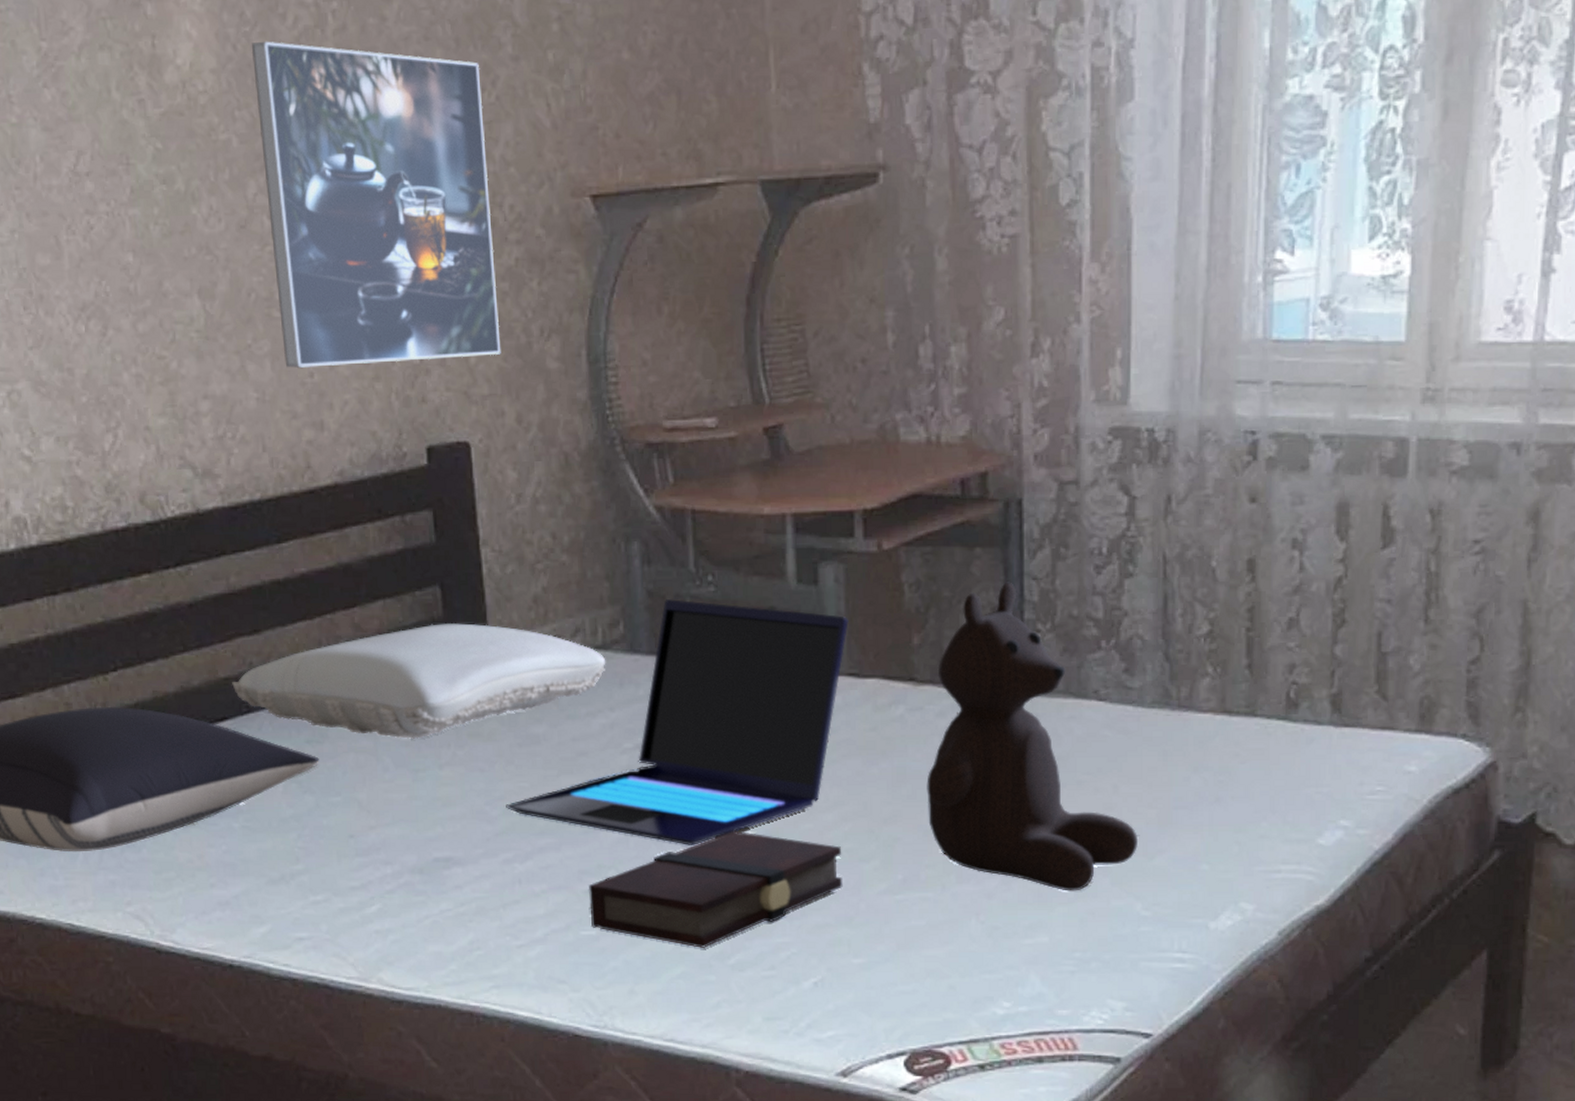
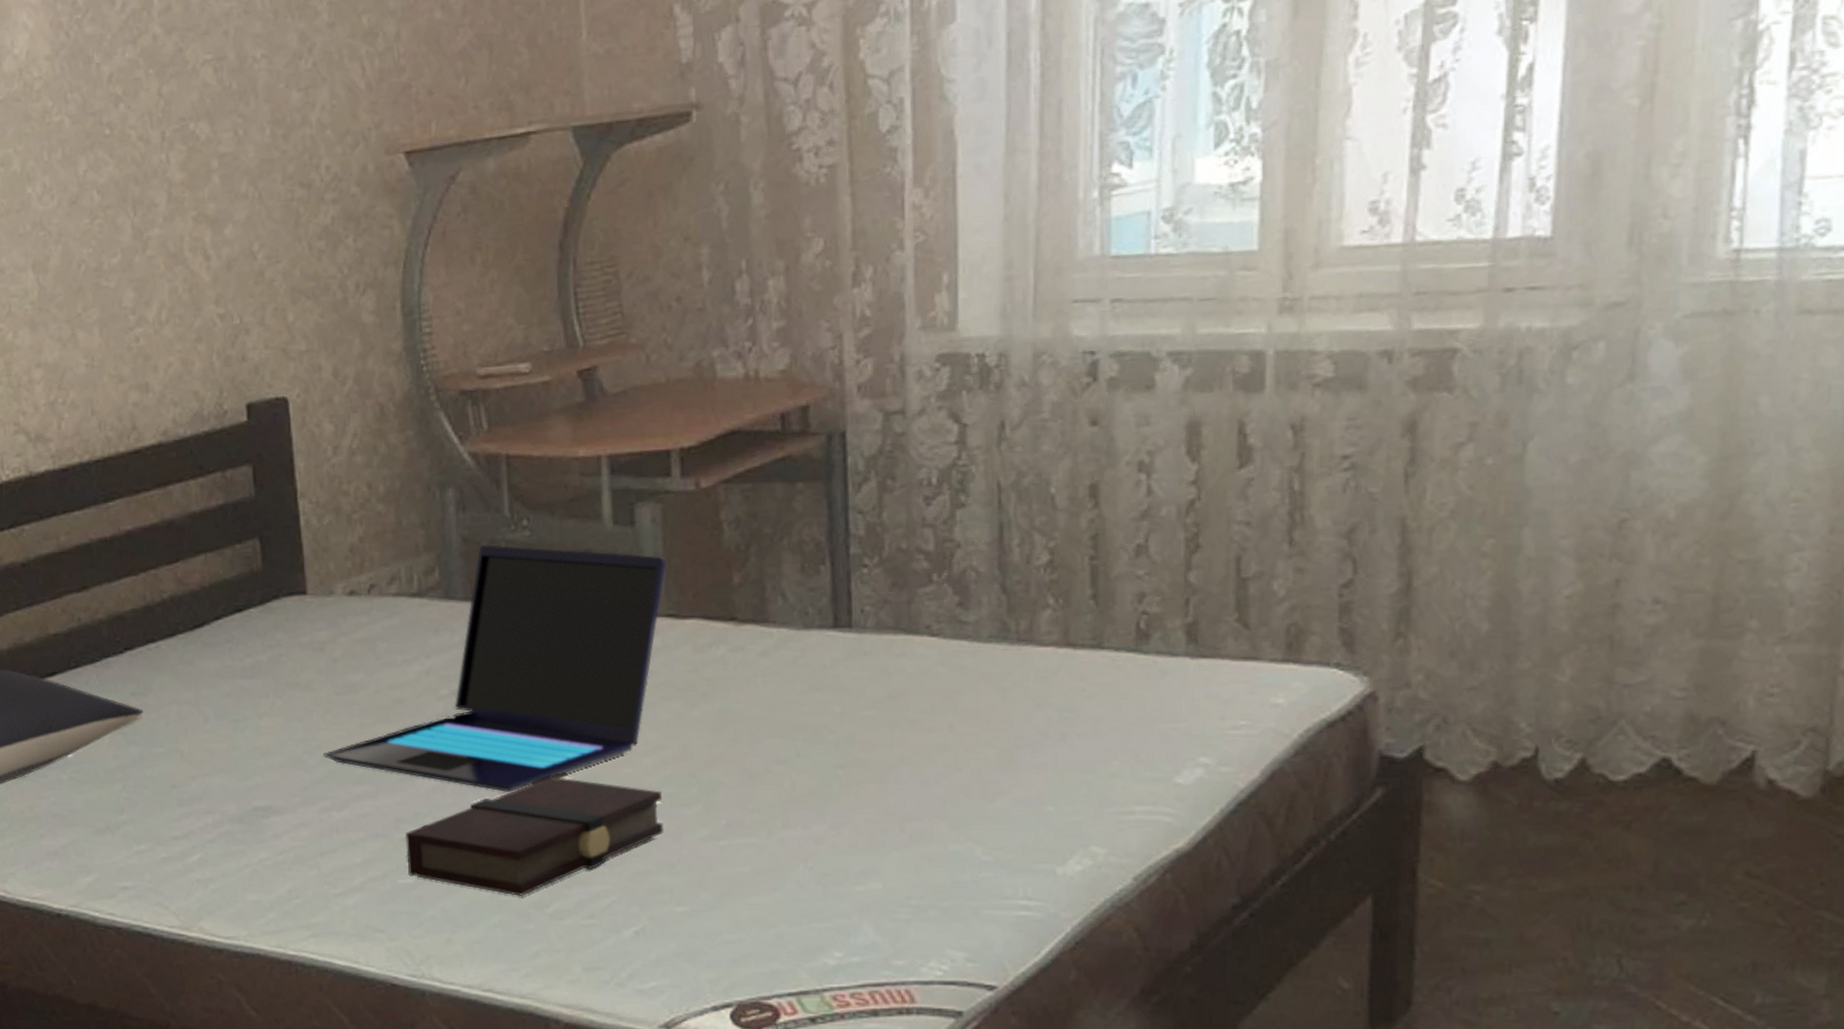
pillow: present [232,623,606,739] -> none [61,575,422,690]
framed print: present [251,41,501,368] -> none [83,26,318,334]
teddy bear: present [926,582,1138,891] -> none [750,516,976,836]

